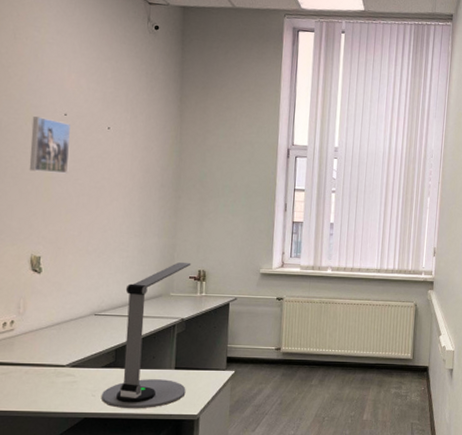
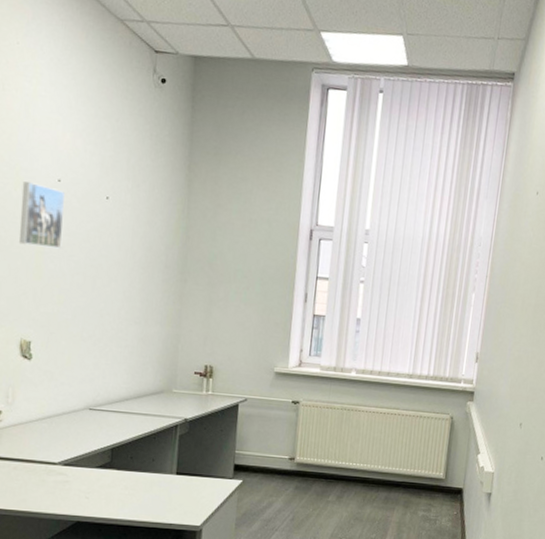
desk lamp: present [102,261,192,409] -> none [96,354,197,516]

